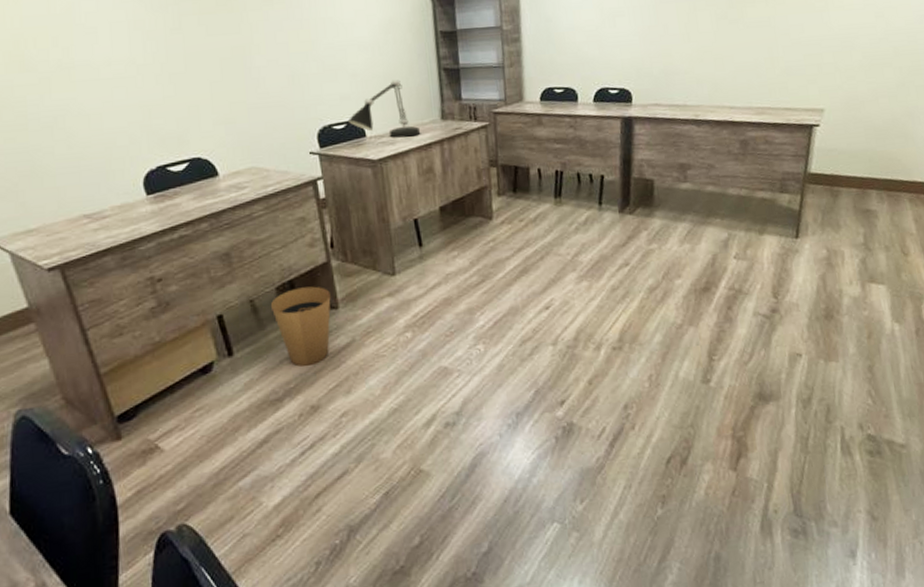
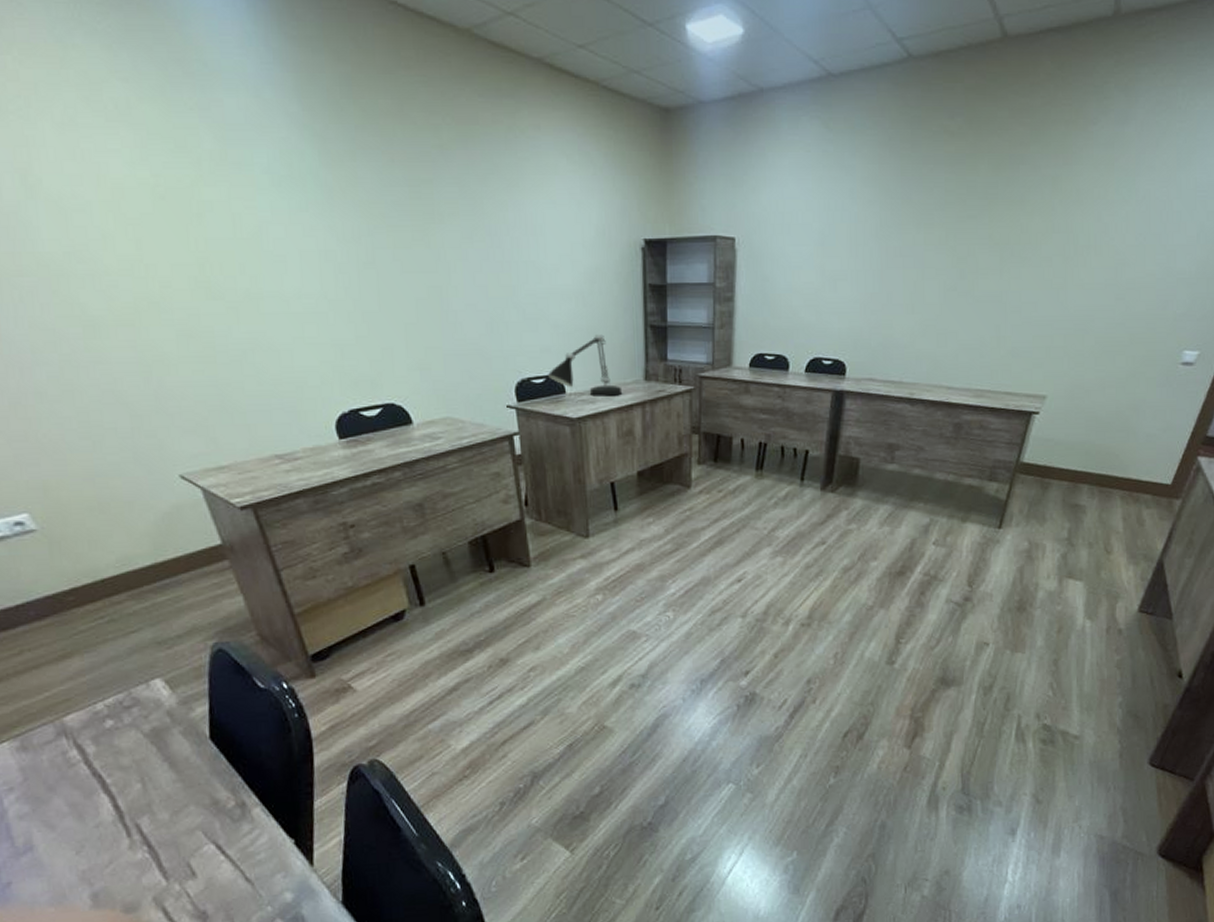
trash can: present [270,286,331,367] -> none [462,543,524,620]

